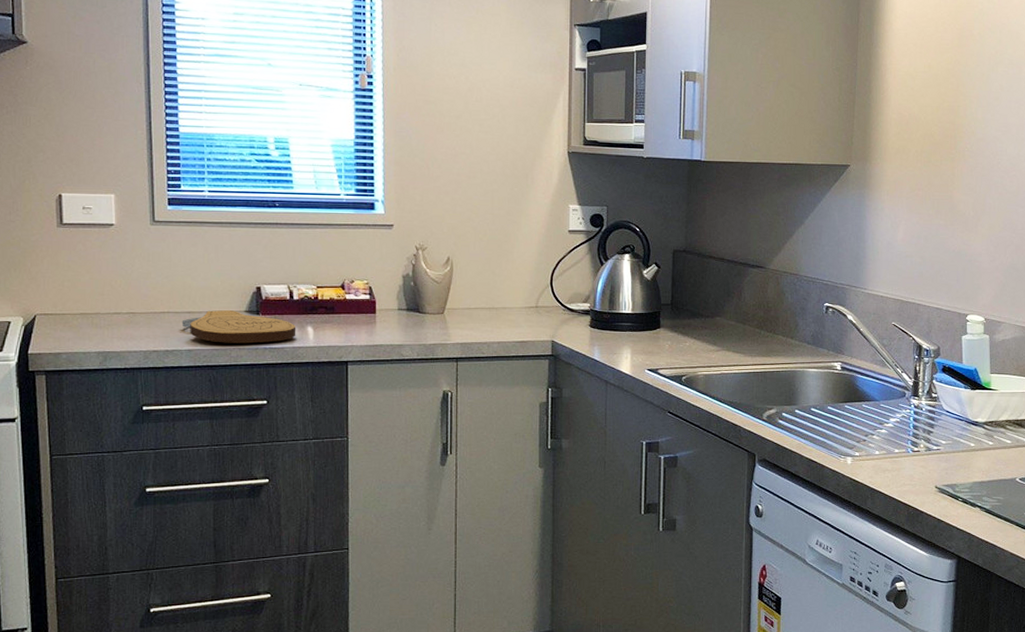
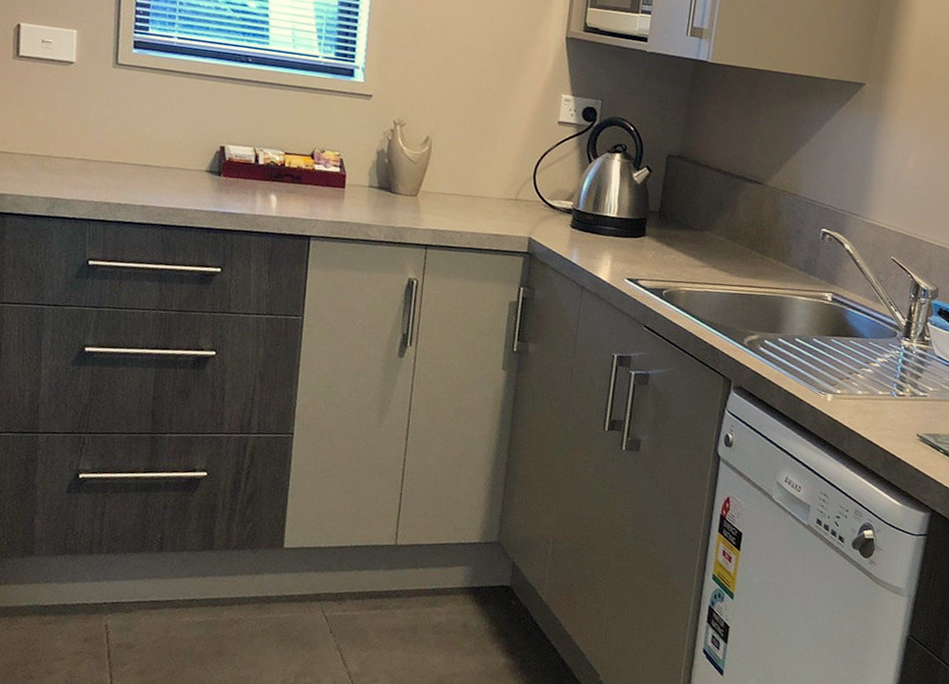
cutting board: present [181,310,296,344] -> none [137,165,259,207]

